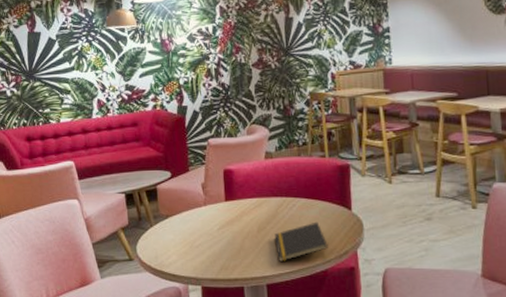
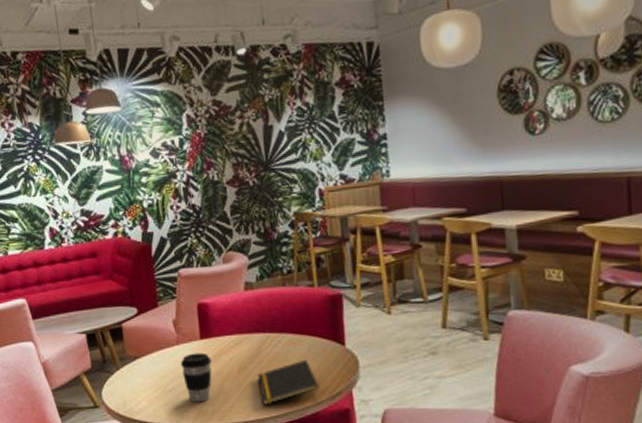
coffee cup: none [206,213,235,258] -> present [180,352,212,403]

